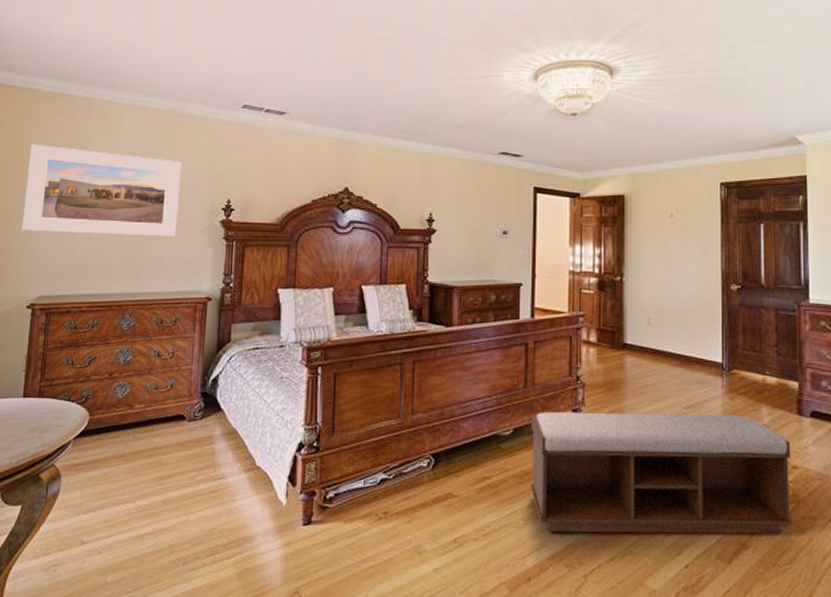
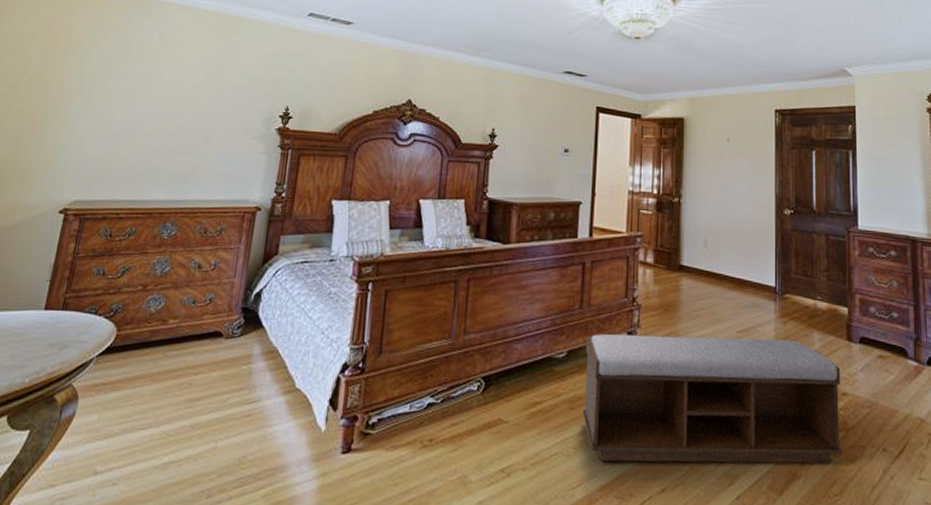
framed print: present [22,143,182,237] -> none [62,41,241,143]

